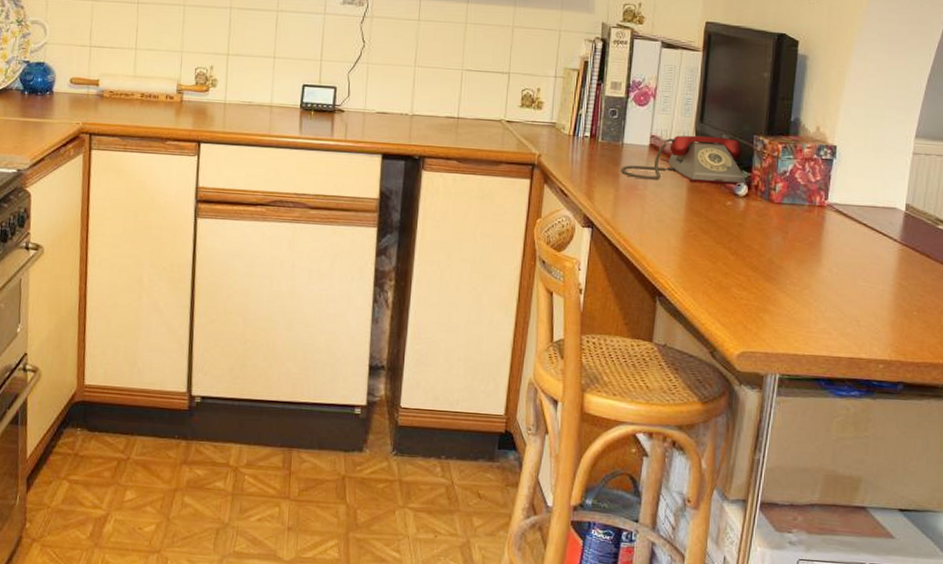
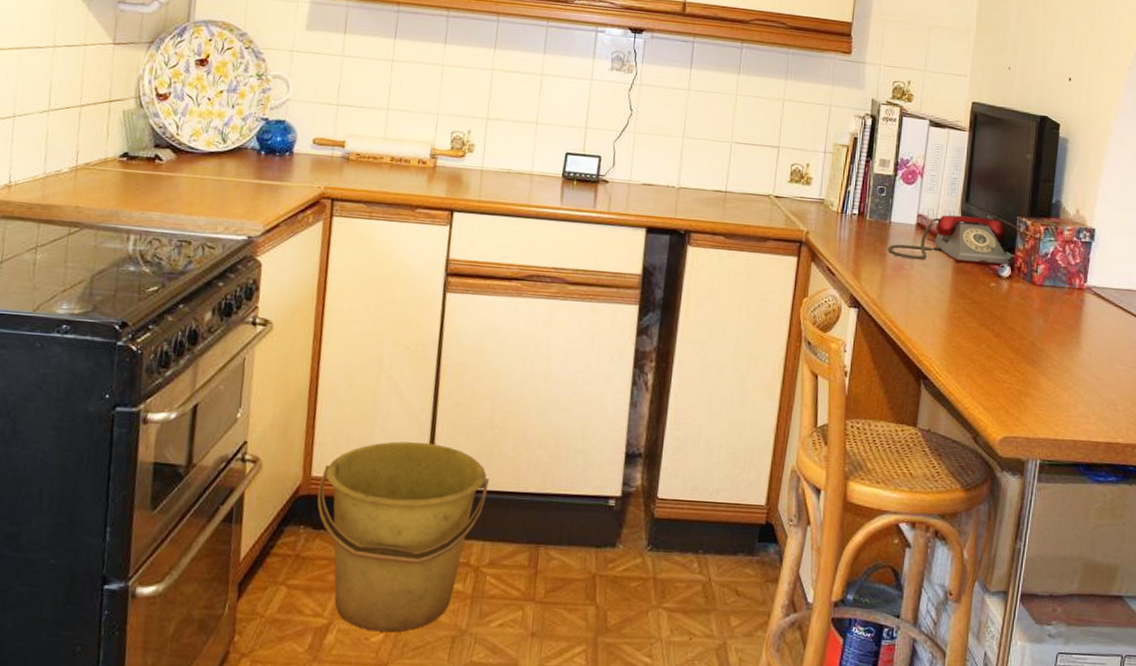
bucket: none [91,354,244,524] -> present [317,441,489,633]

